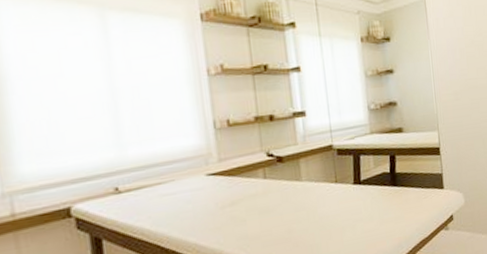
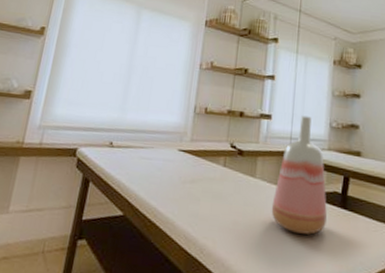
vase: none [324,103,381,223] -> present [271,115,328,235]

